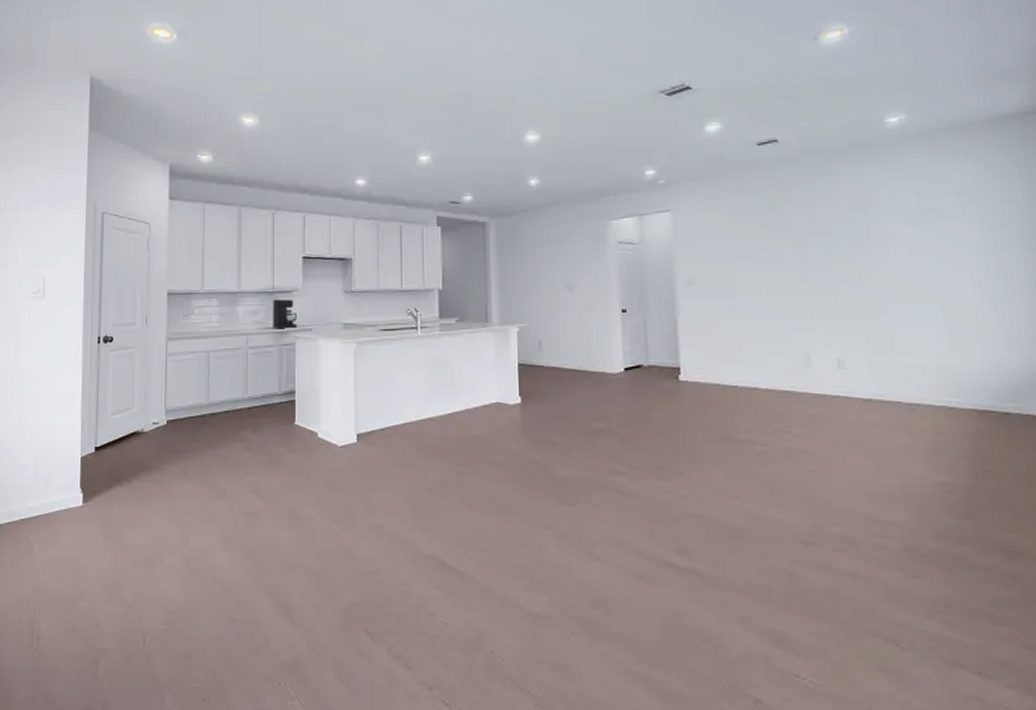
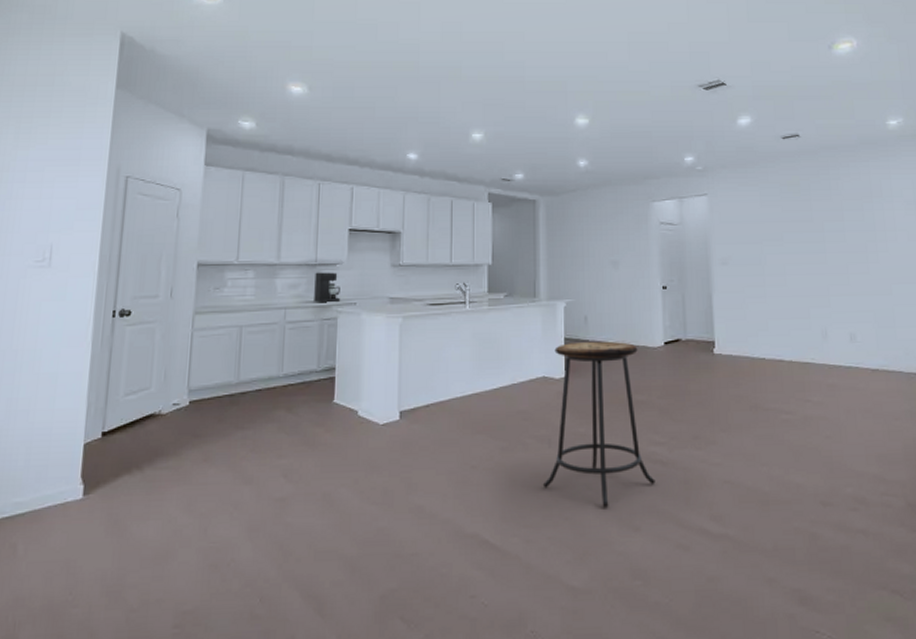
bar stool: none [498,367,616,536] -> present [542,341,655,508]

